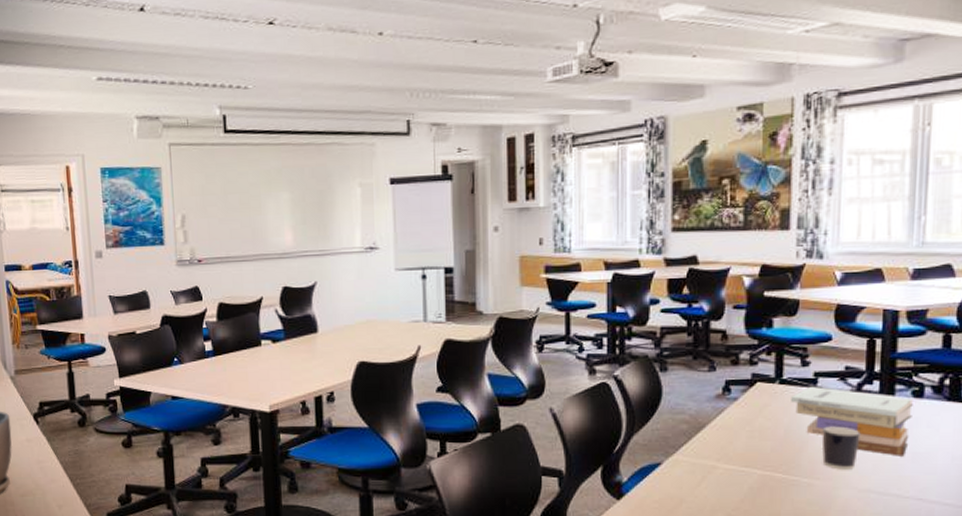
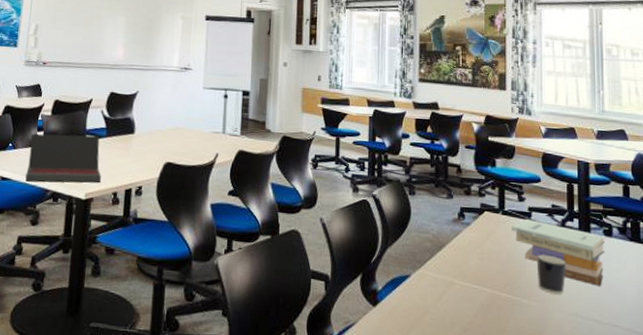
laptop: none [197,339,285,399] -> present [25,133,101,183]

